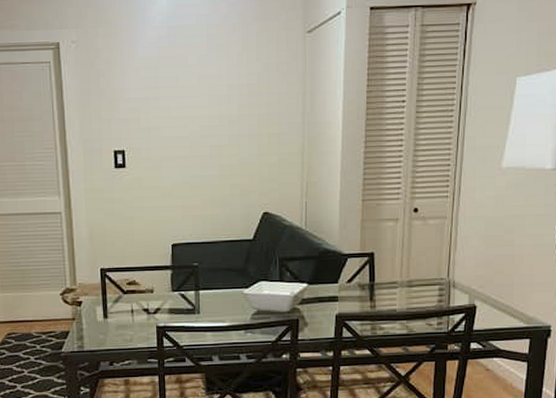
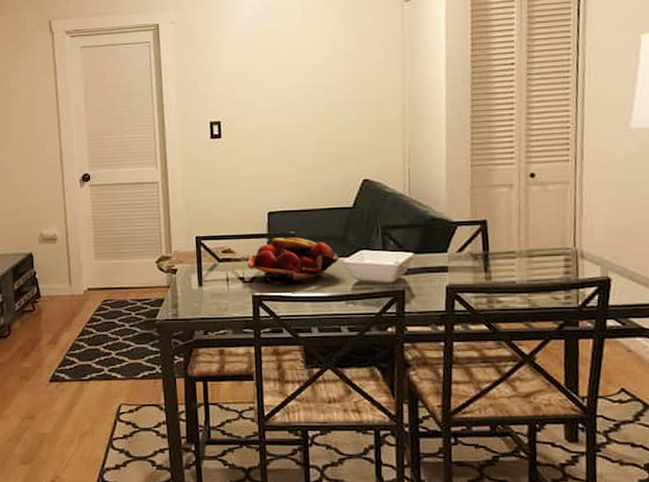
fruit basket: none [152,269,240,315] -> present [247,237,340,285]

